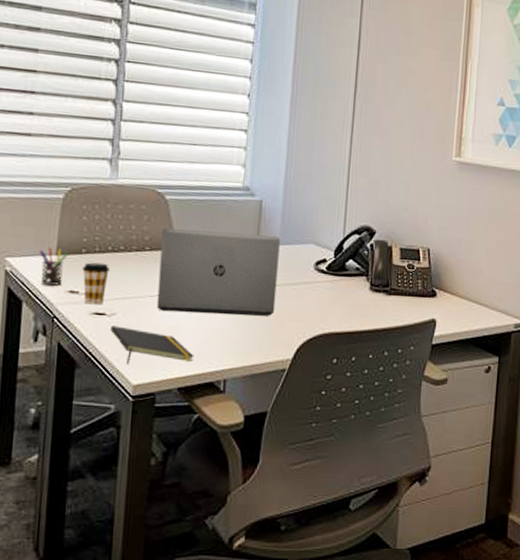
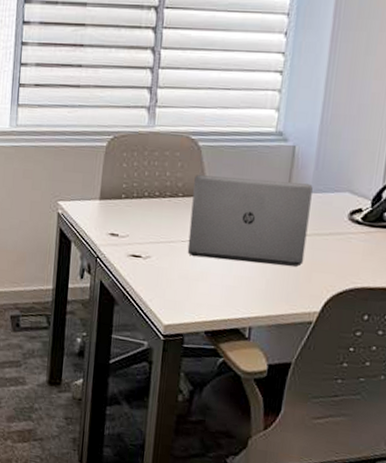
pen holder: present [39,247,69,286] -> none [86,192,110,228]
coffee cup: present [82,262,109,305] -> none [122,207,146,248]
notepad: present [110,325,194,364] -> none [145,268,221,307]

